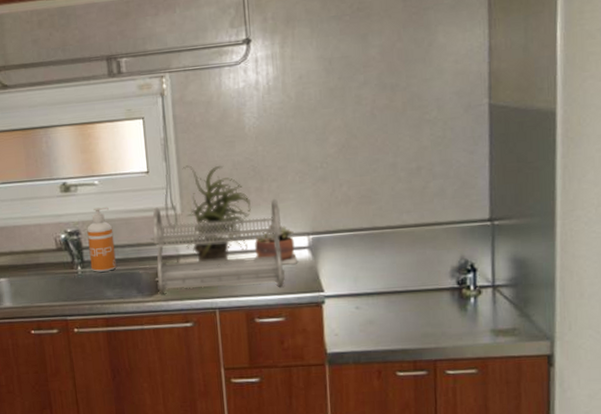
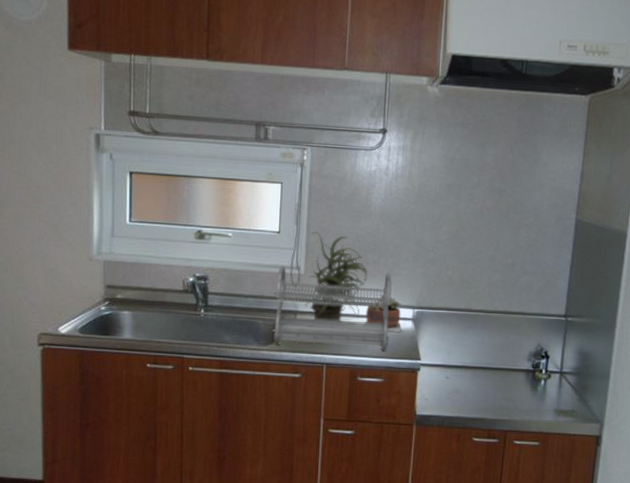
soap dispenser: present [87,207,117,272] -> none [213,257,240,318]

